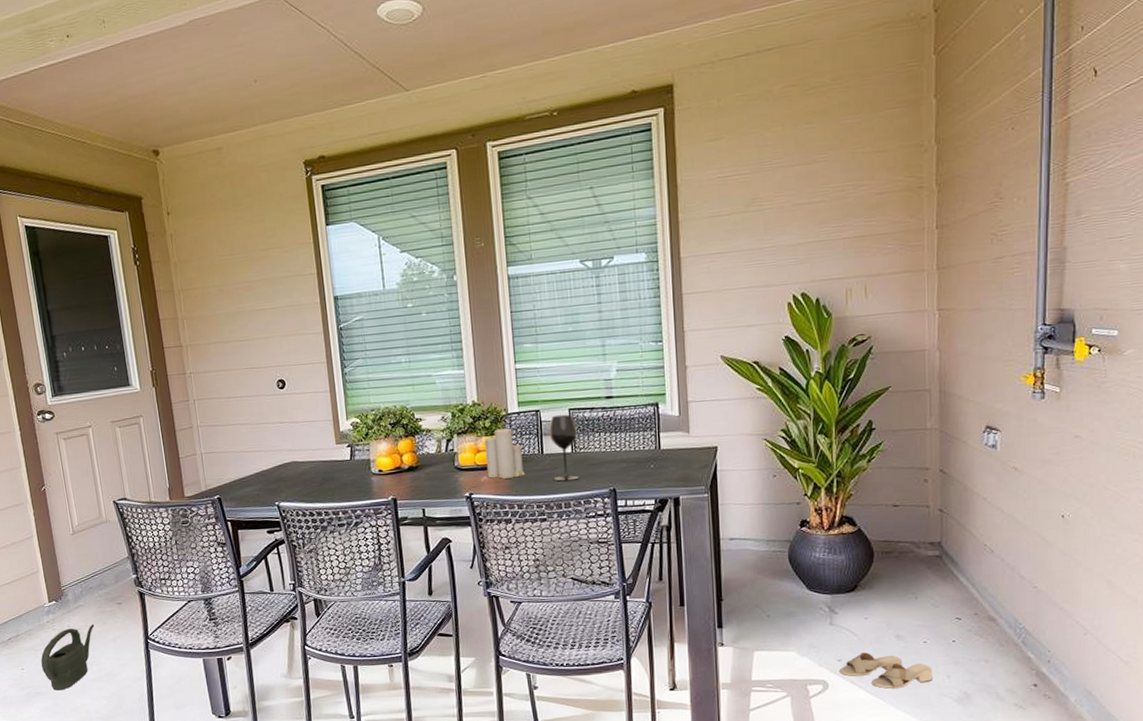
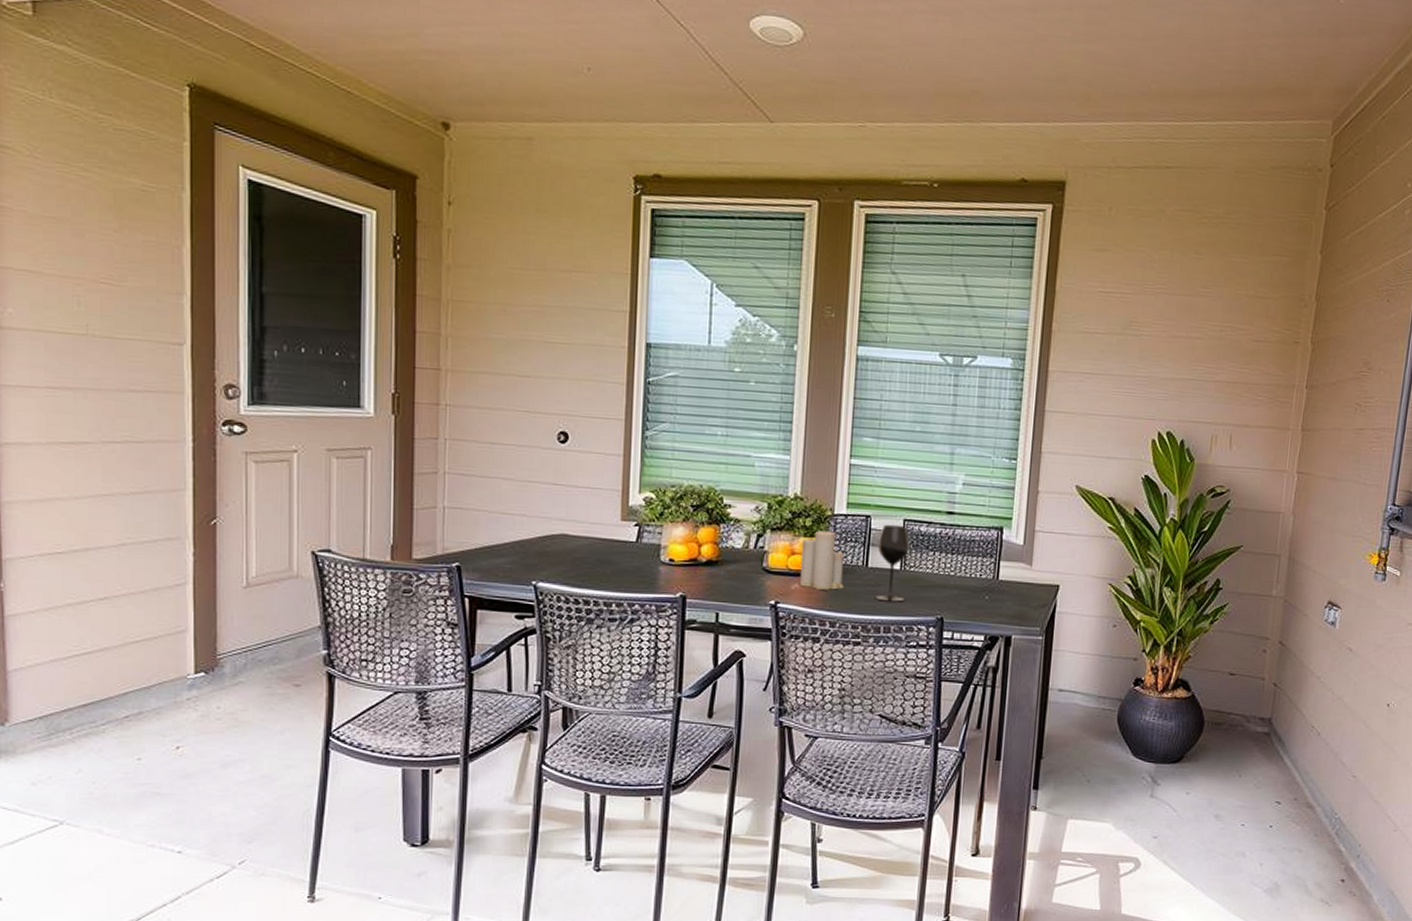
watering can: present [41,624,95,691] -> none [167,709,257,793]
sandal: present [840,651,932,689] -> none [1154,830,1246,873]

